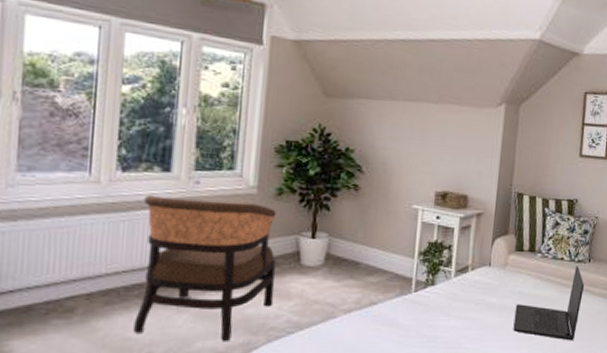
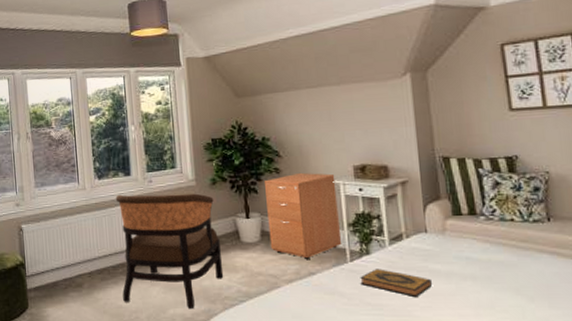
drawer unit: none [333,192,416,287] -> present [265,172,342,259]
hardback book: none [420,300,487,330] -> present [360,269,433,298]
laptop: present [513,266,584,341] -> none [465,226,549,309]

